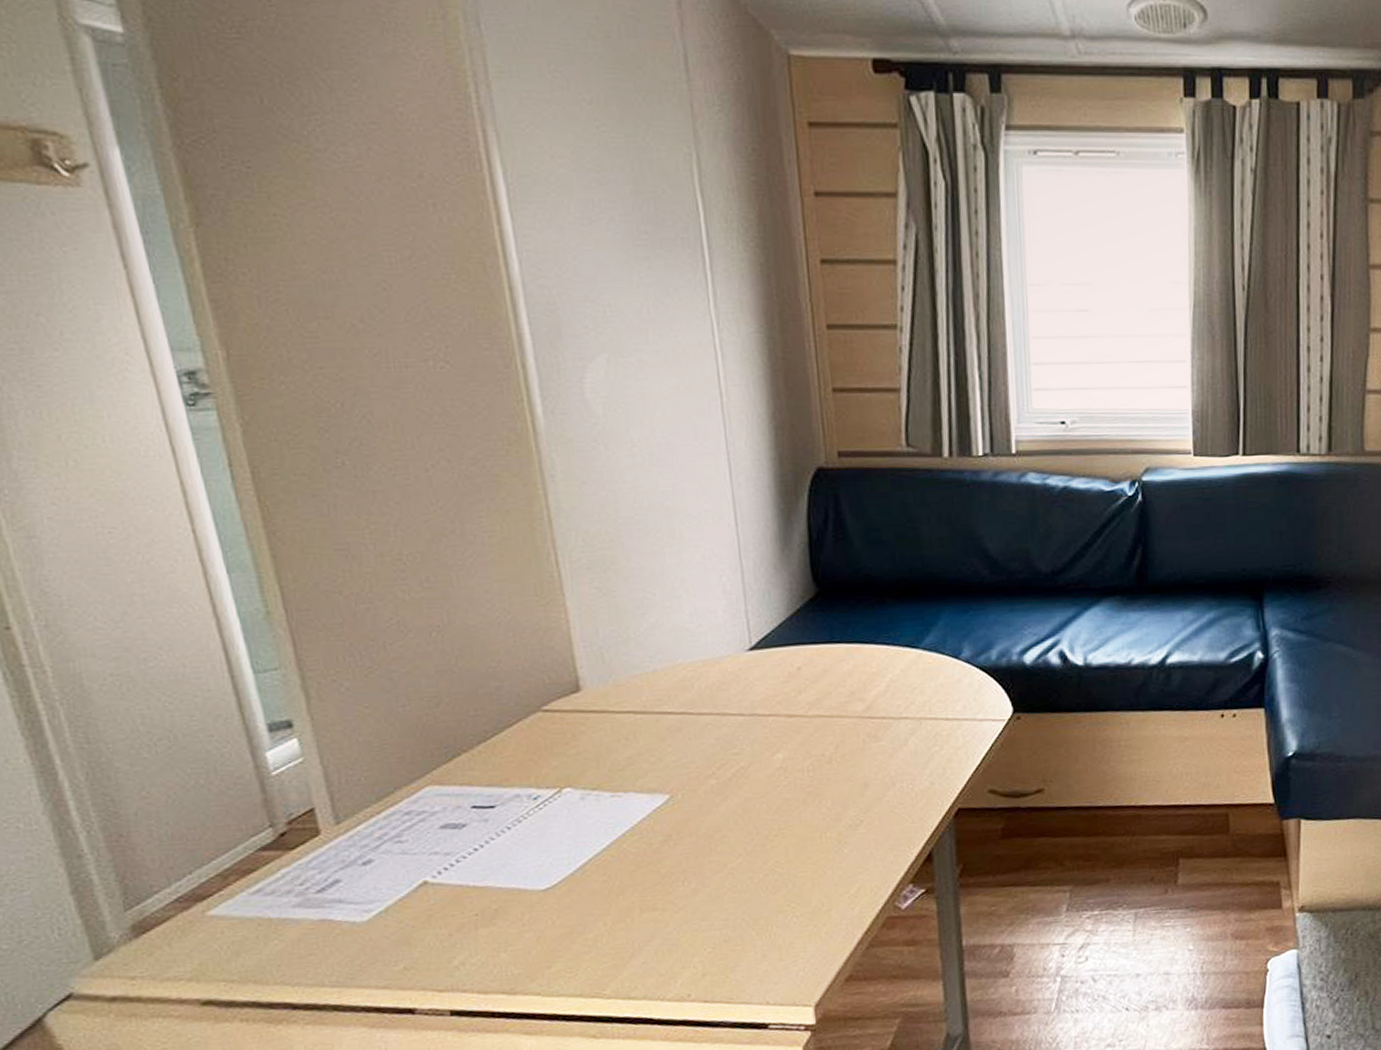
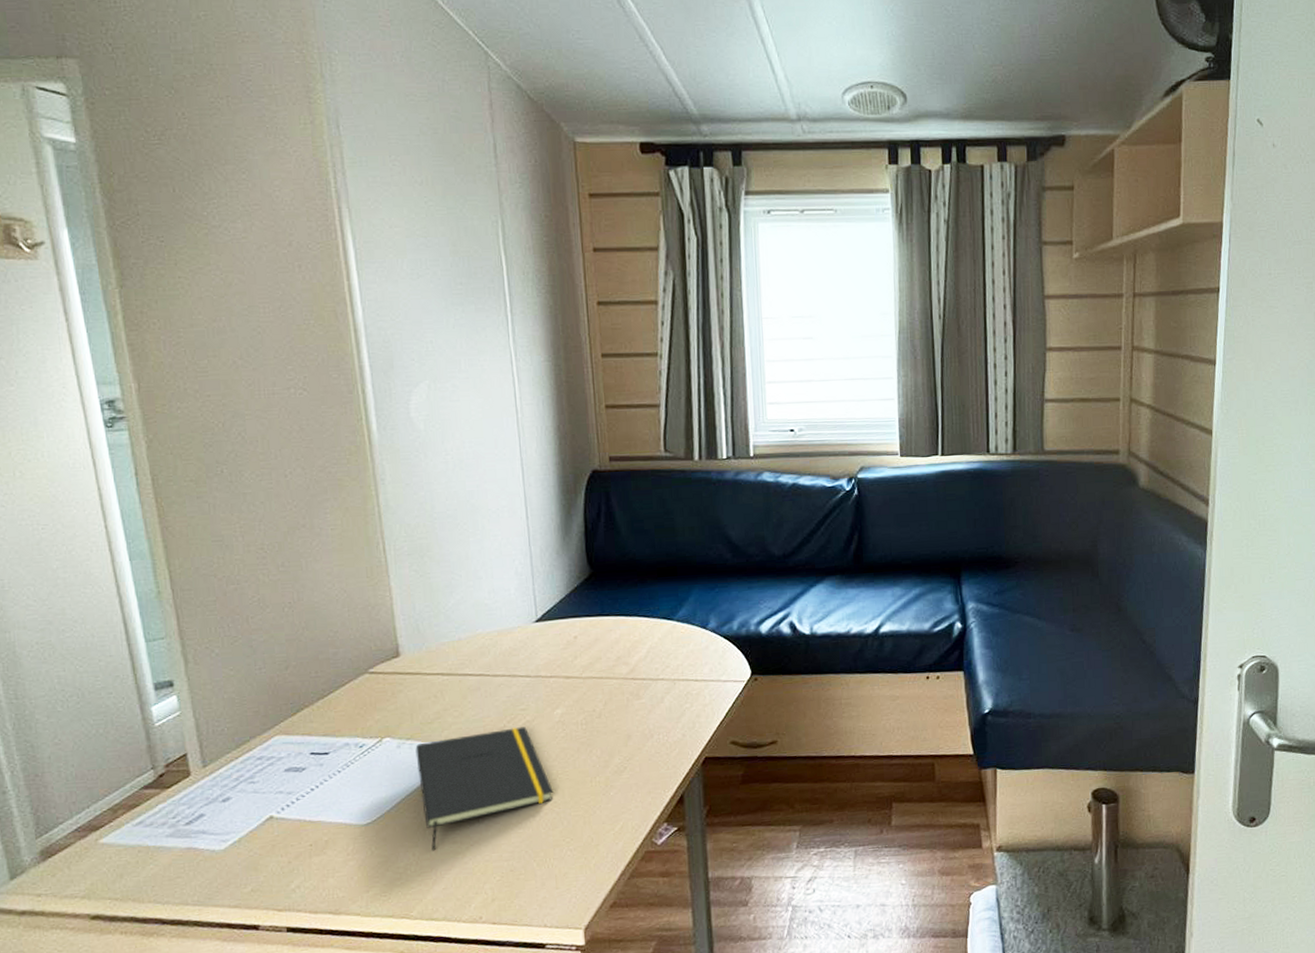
notepad: none [603,774,775,920] -> present [415,727,553,851]

